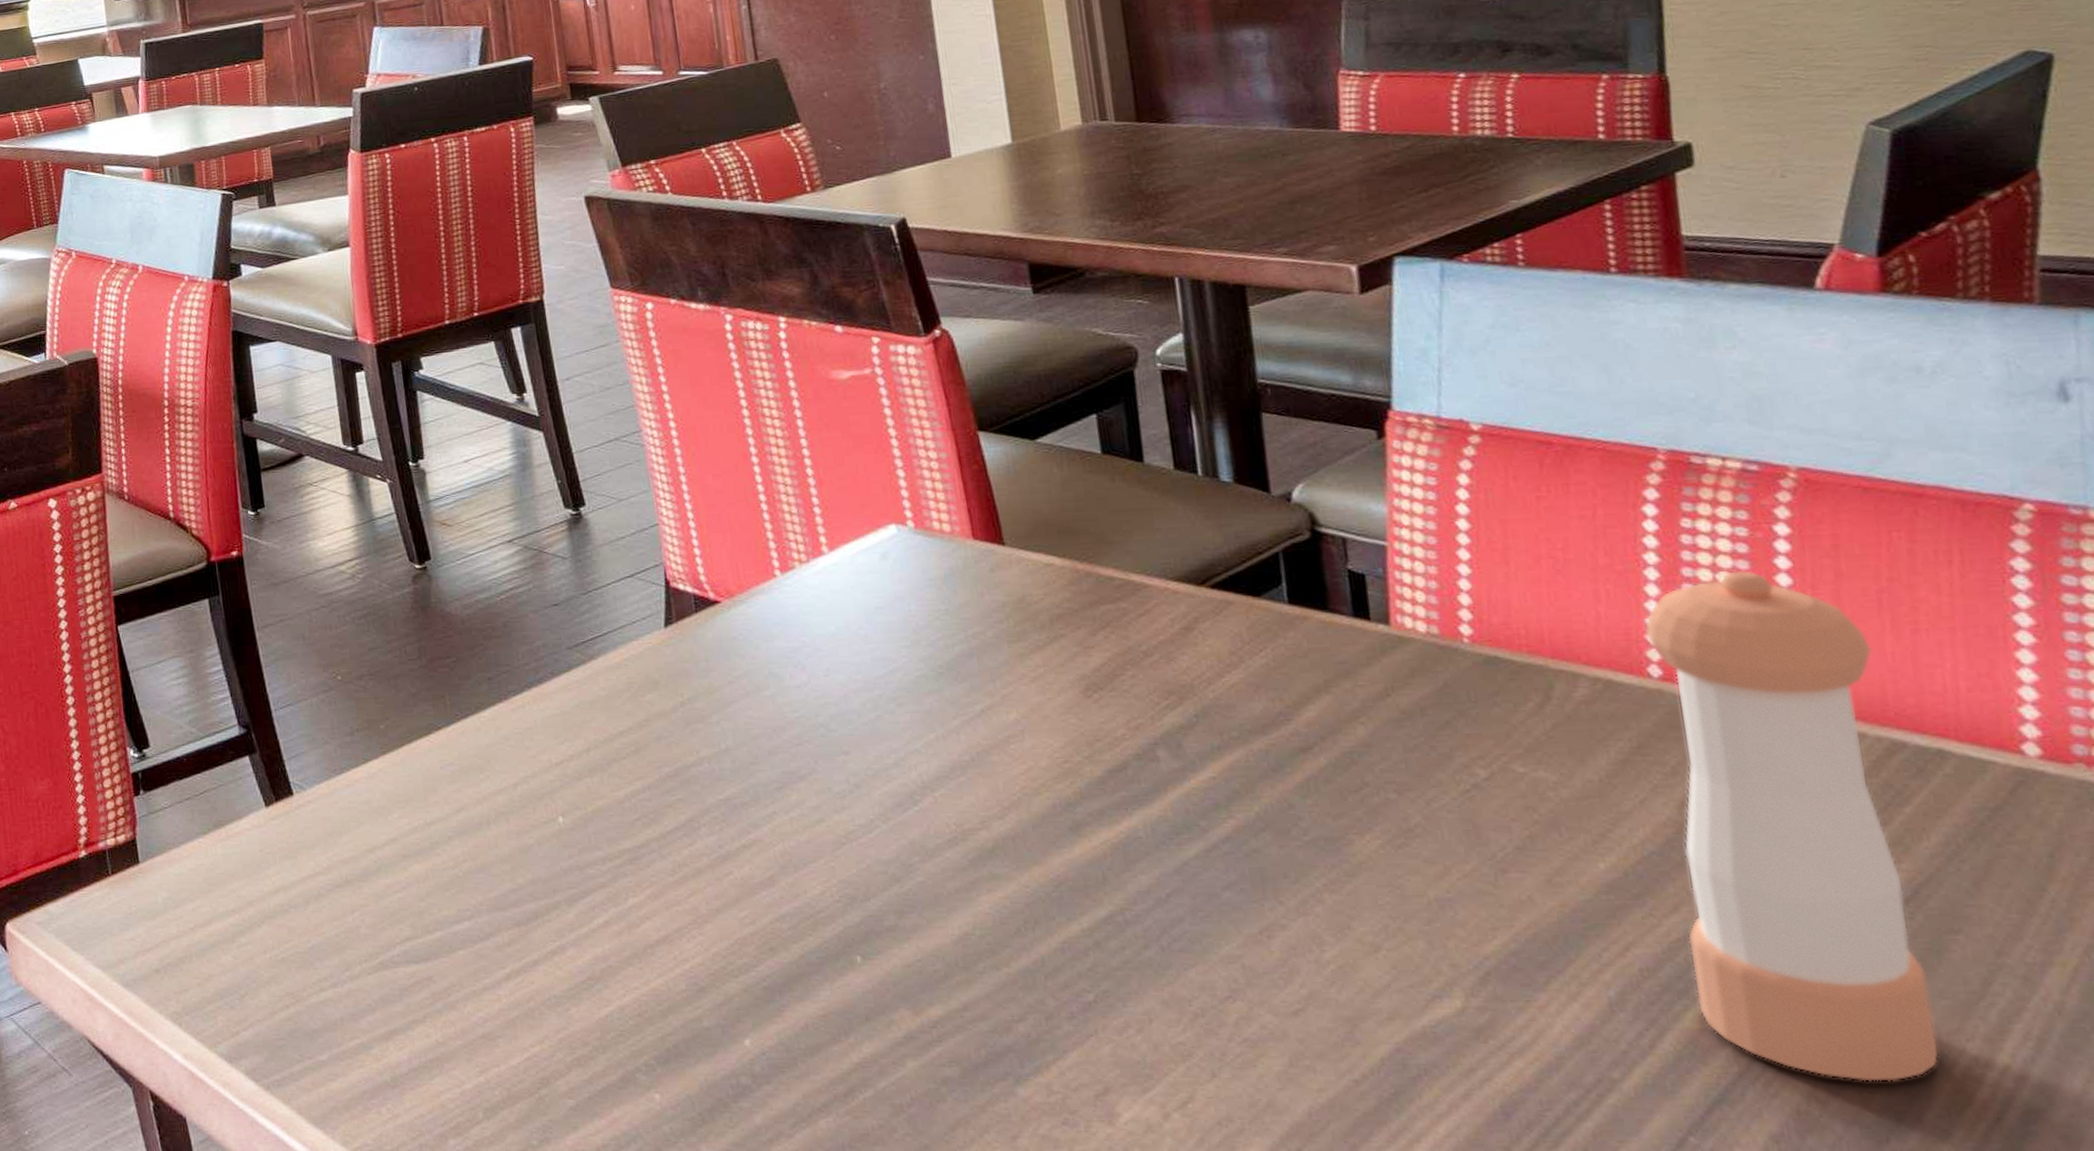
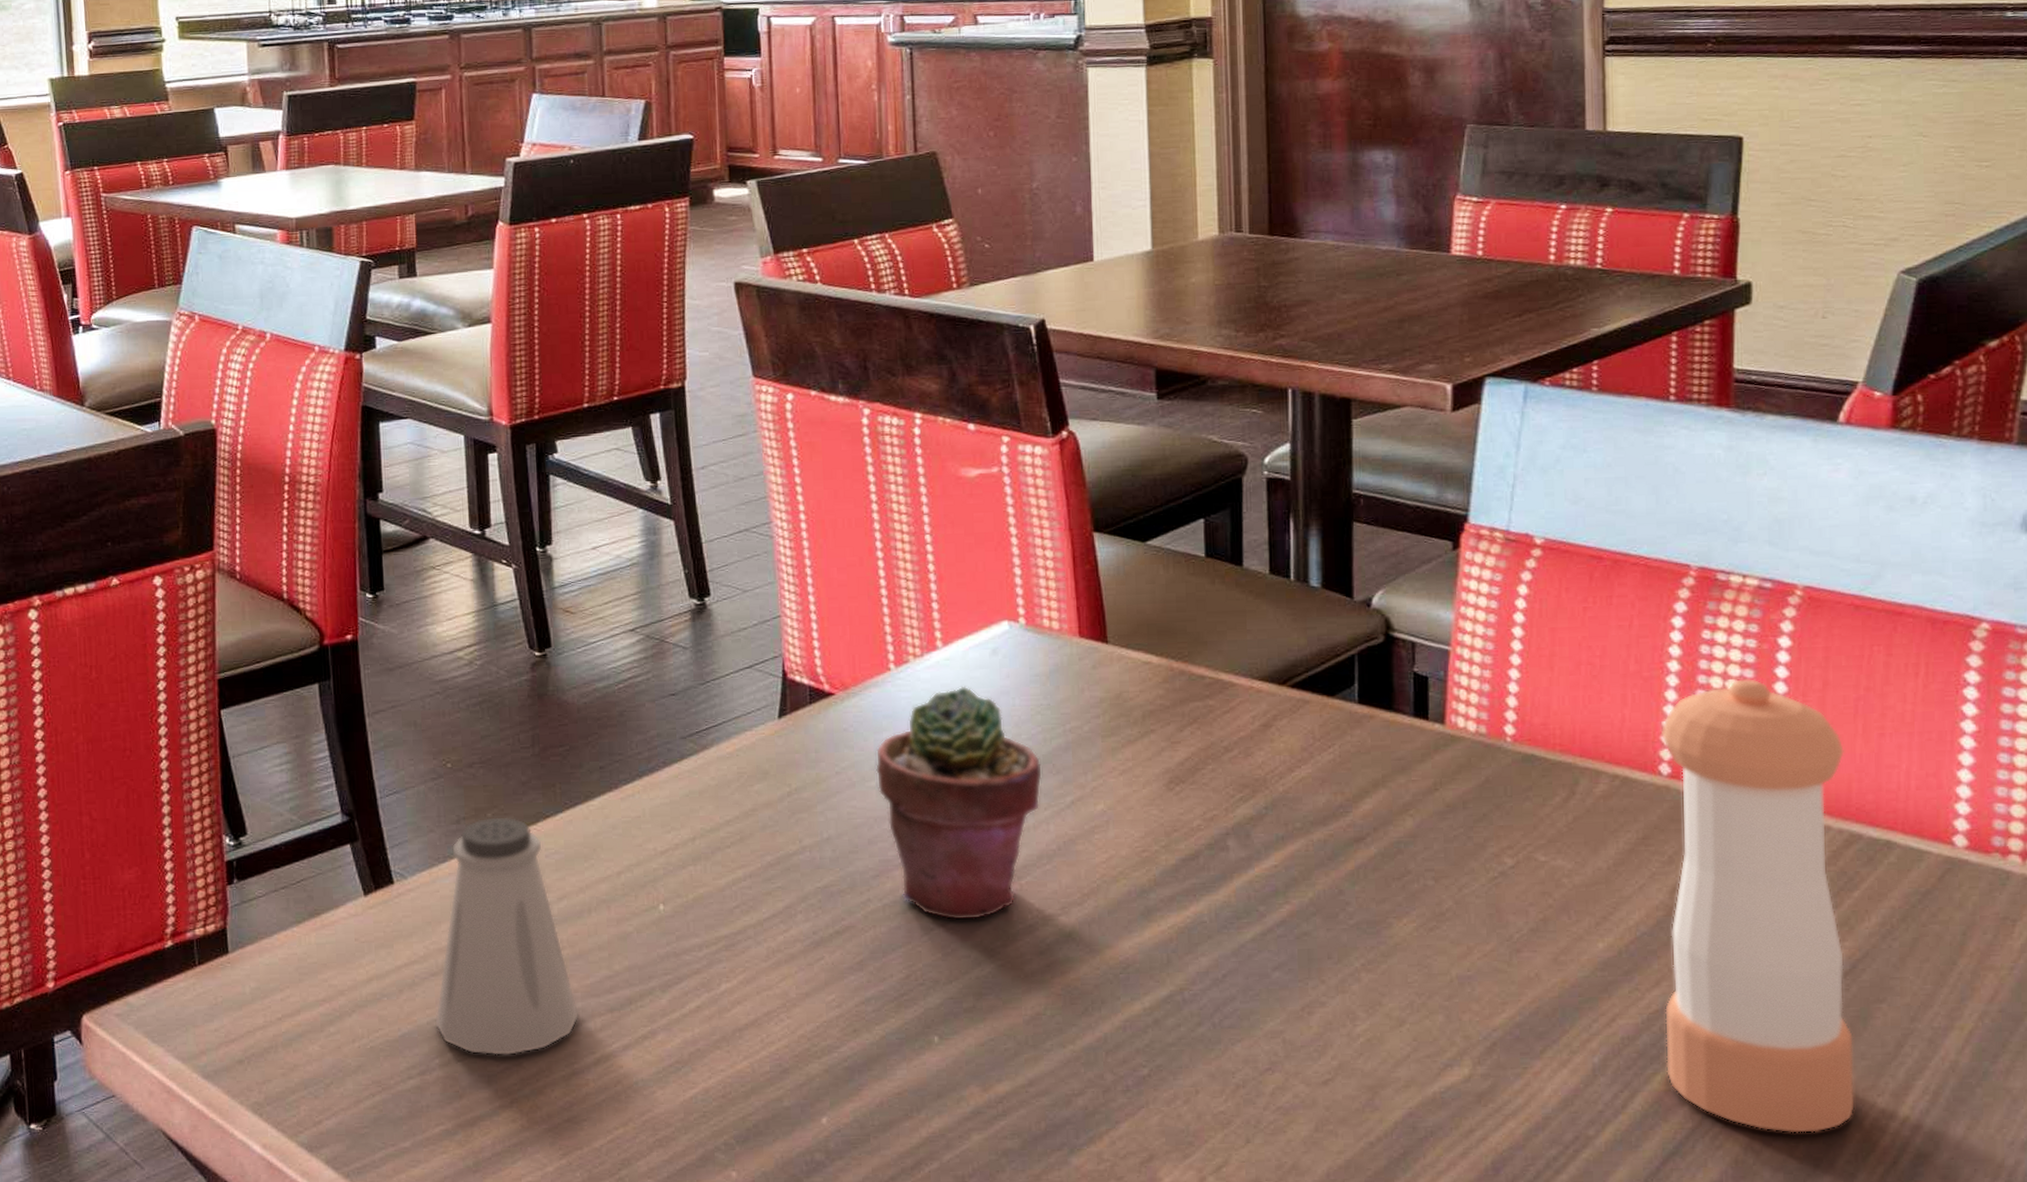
saltshaker: none [343,728,486,970] -> present [435,816,579,1056]
potted succulent: none [769,591,948,834] -> present [876,686,1042,920]

